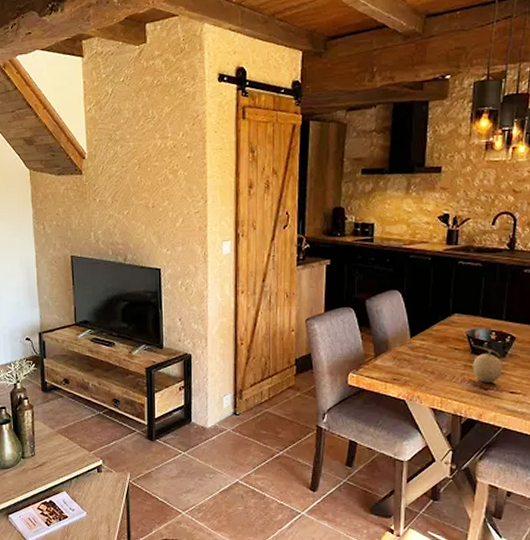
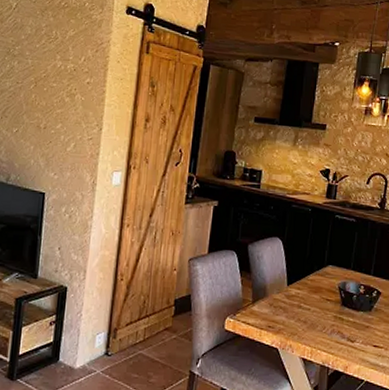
fruit: present [472,344,503,382] -> none [341,296,369,335]

